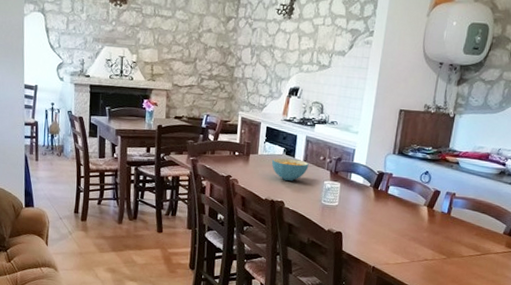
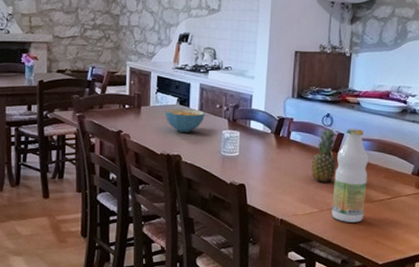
fruit: none [405,185,434,236] -> present [311,128,337,182]
bottle: none [421,186,462,275] -> present [331,128,368,223]

